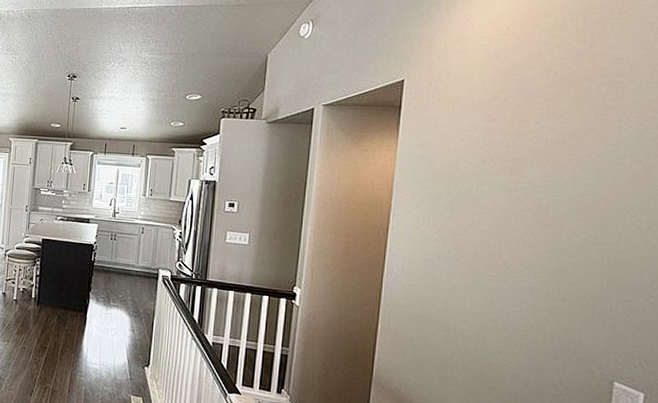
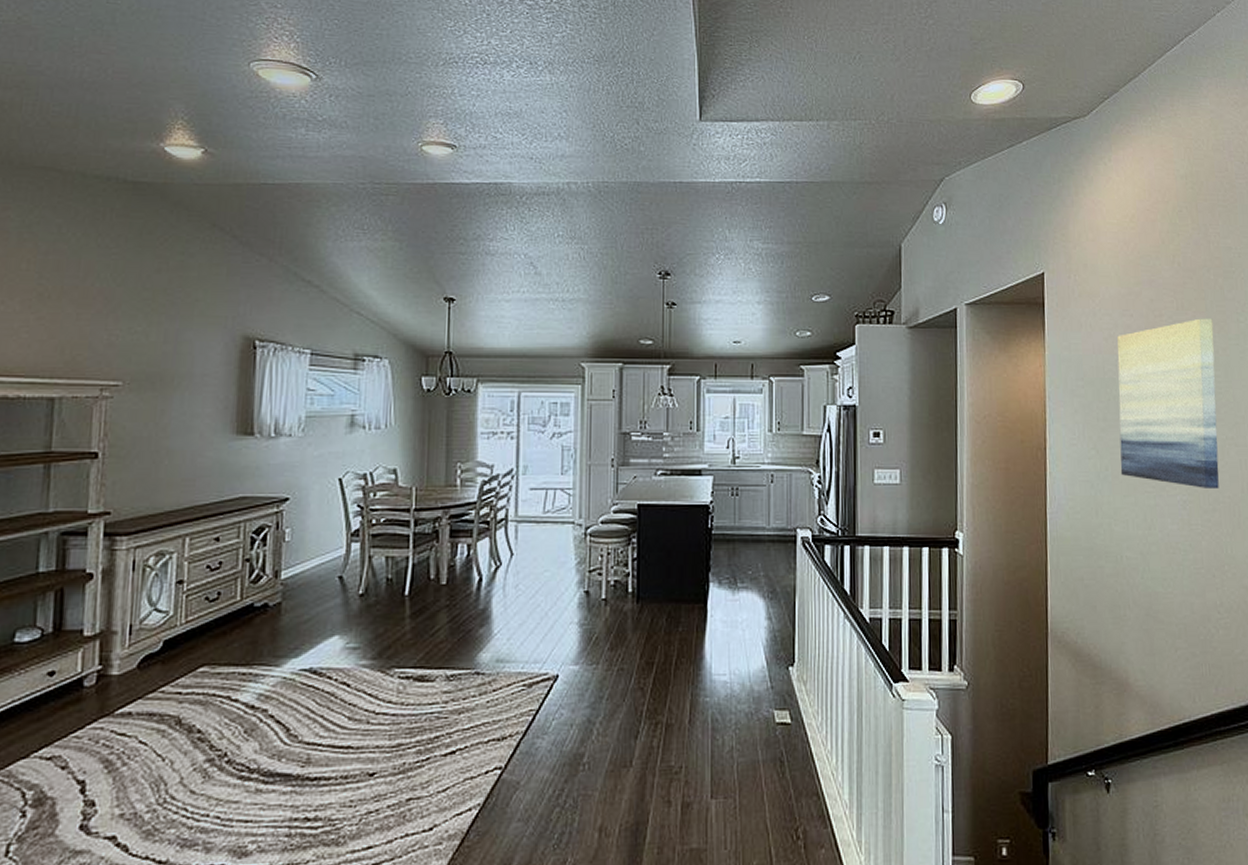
wall art: none [463,124,589,282] -> present [1117,318,1219,490]

